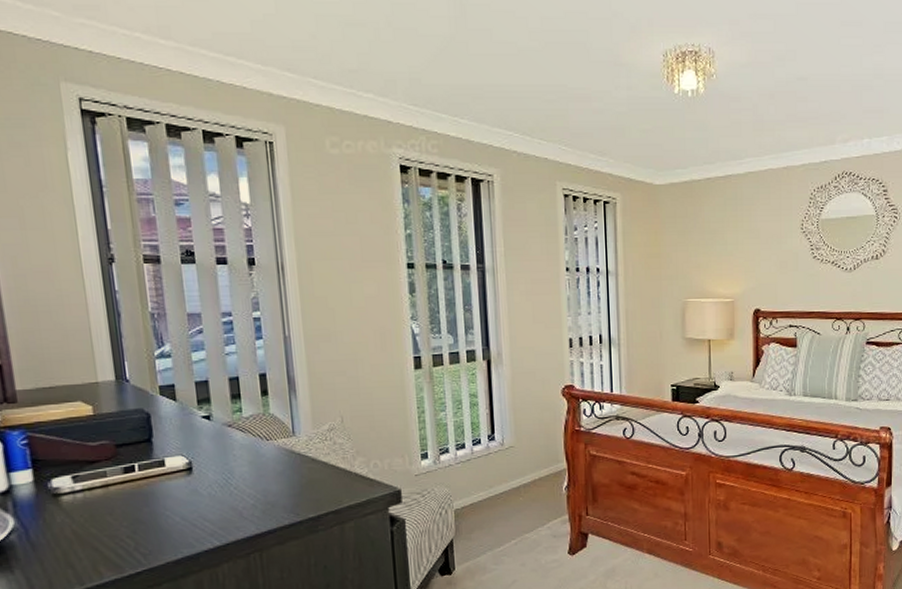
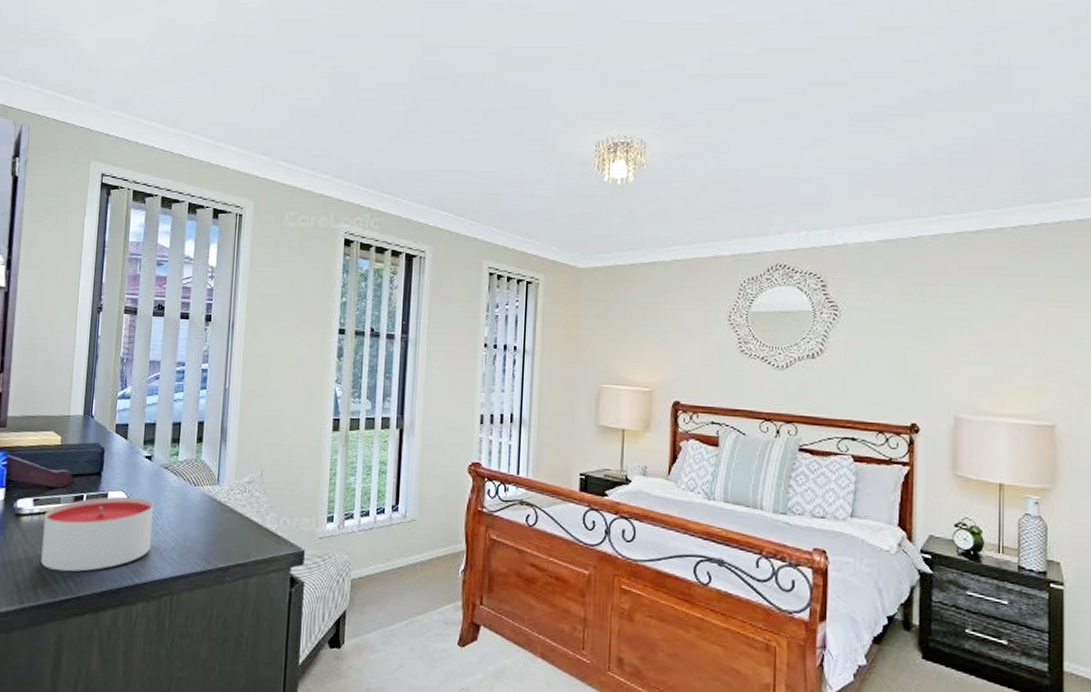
candle: none [89,459,227,547] -> present [41,496,153,572]

